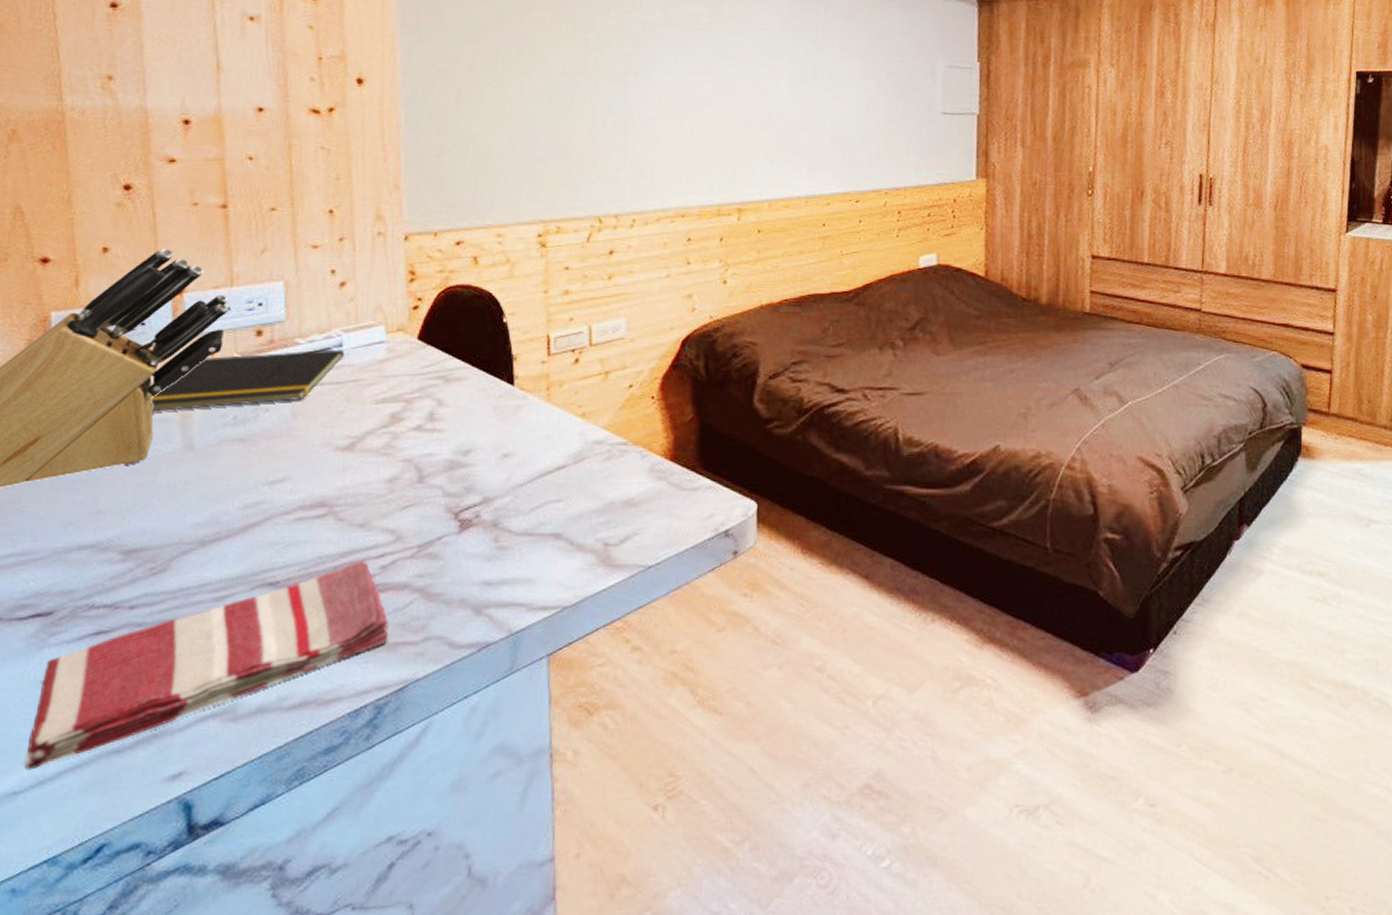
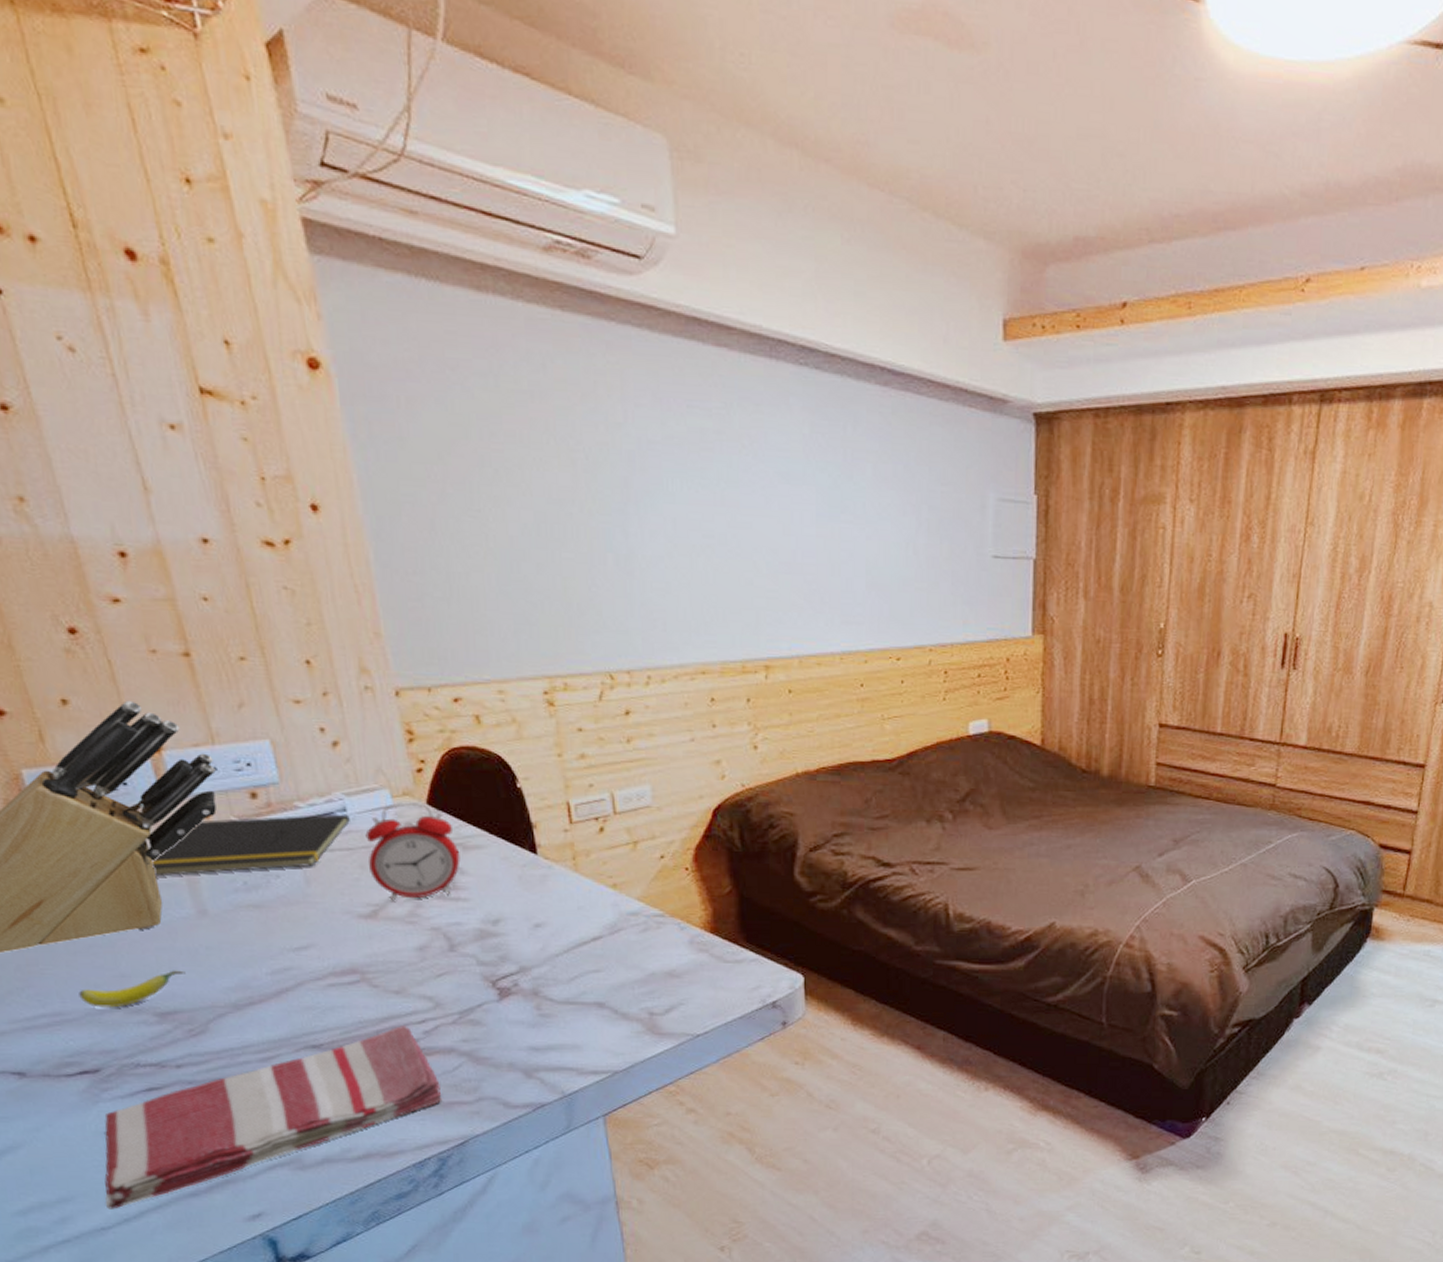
fruit: none [51,505,160,546] -> present [78,970,186,1008]
alarm clock: none [354,337,442,433] -> present [365,802,461,901]

